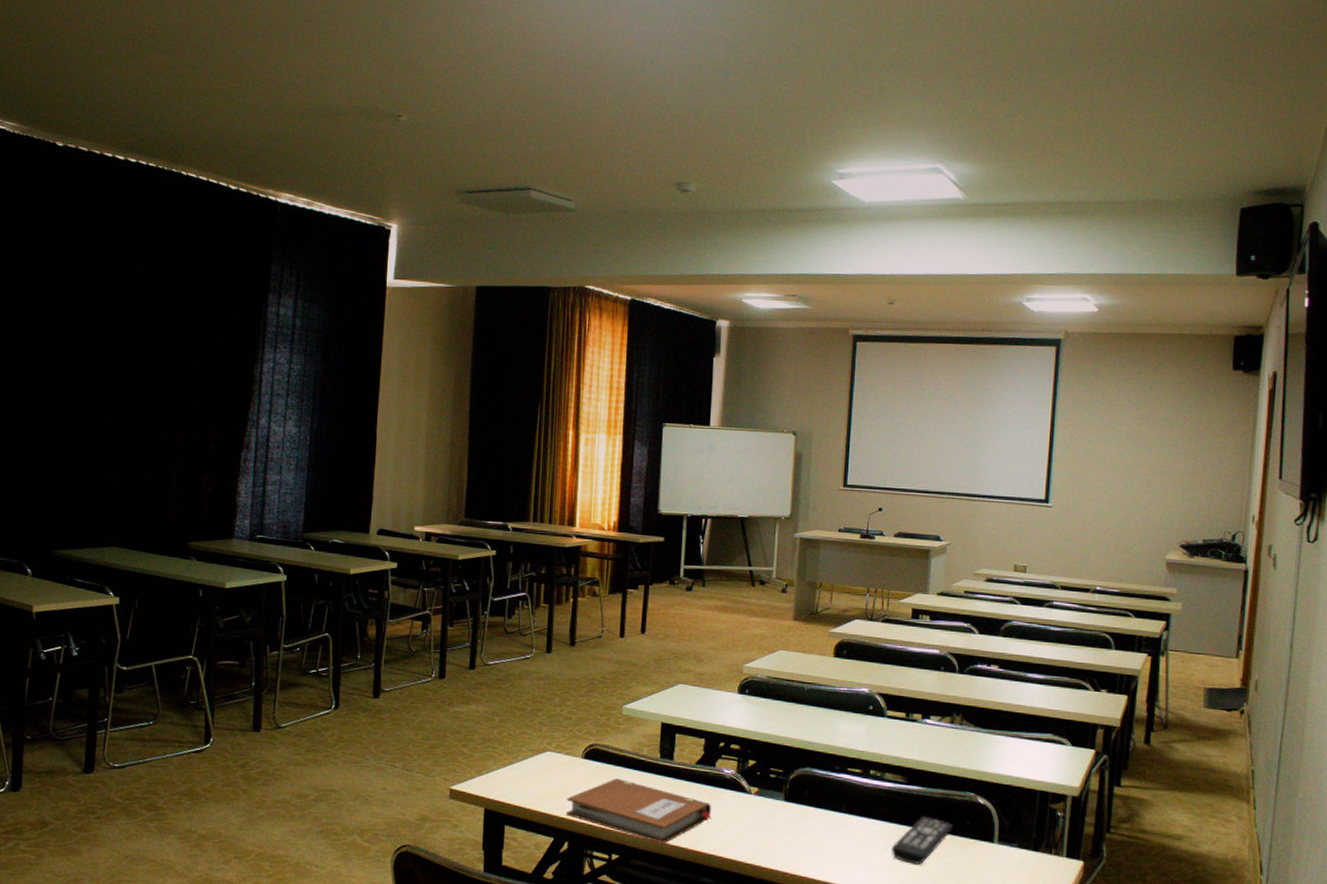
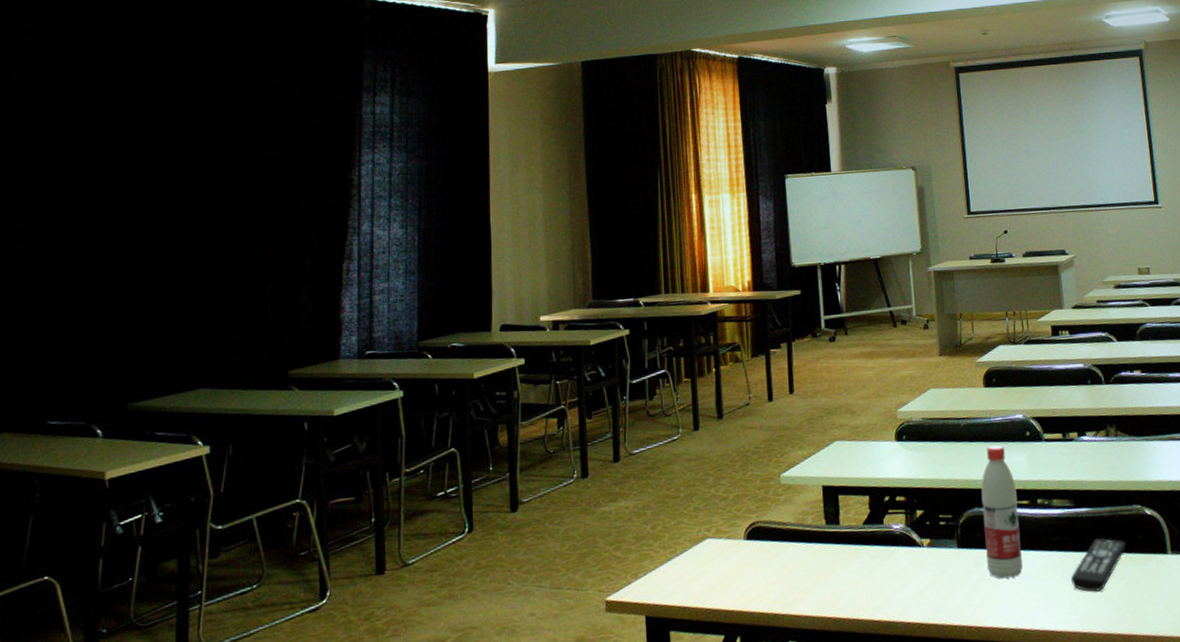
notebook: present [566,778,712,845] -> none [733,555,887,620]
water bottle: none [810,713,851,837] -> present [981,445,1023,579]

